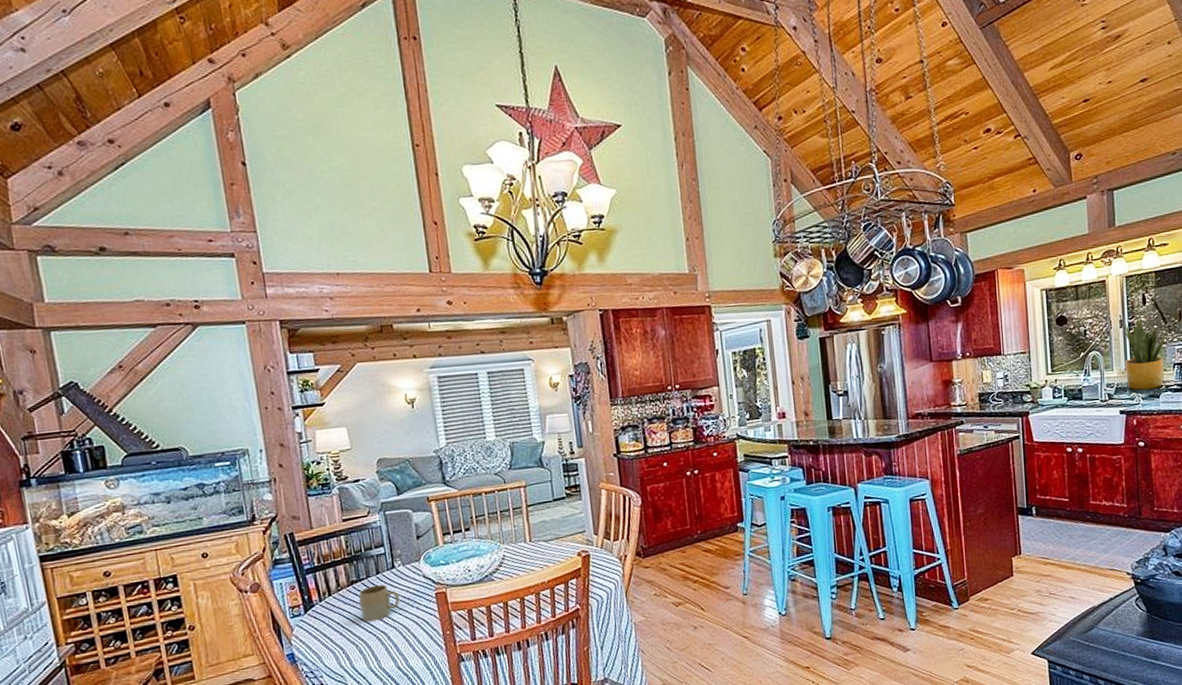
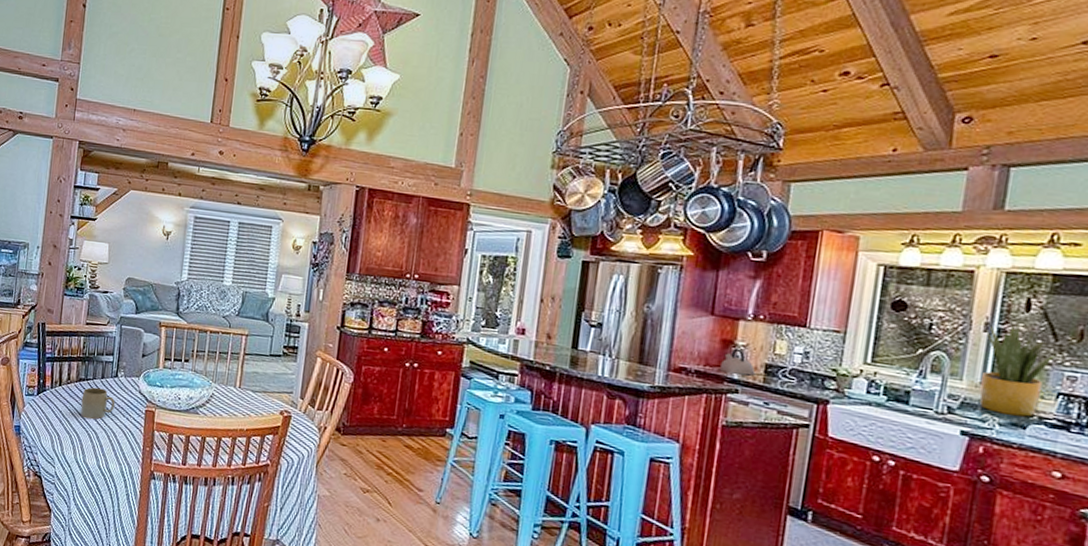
kettle: none [945,385,973,409] -> present [718,348,756,376]

